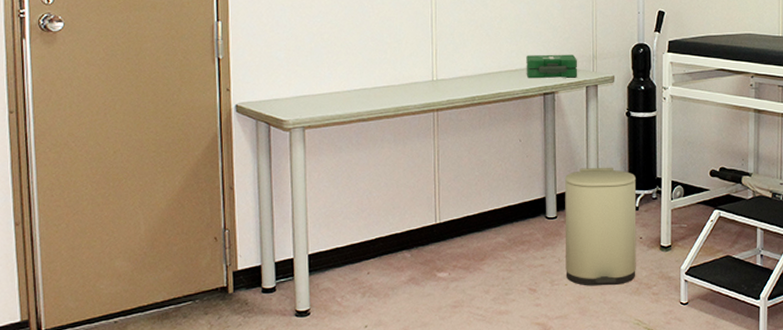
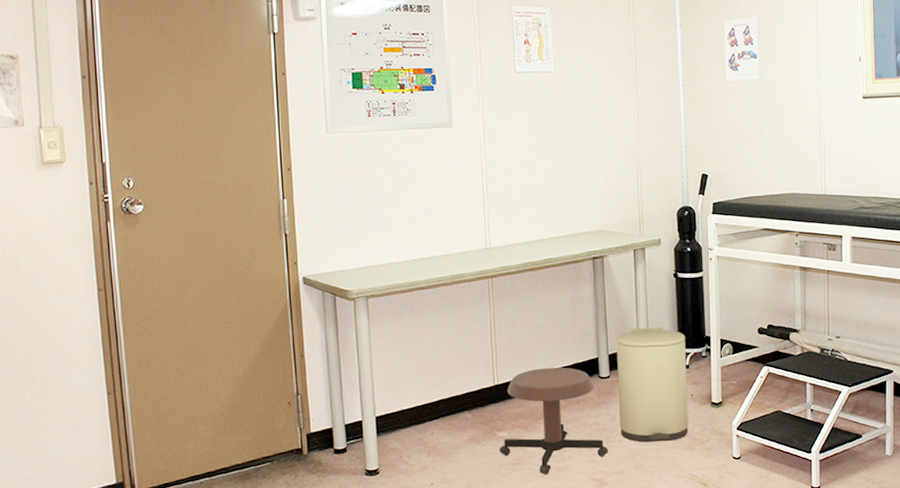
stool: none [439,206,553,319] -> present [499,367,609,475]
first-aid kit: present [526,54,578,79] -> none [575,219,625,244]

